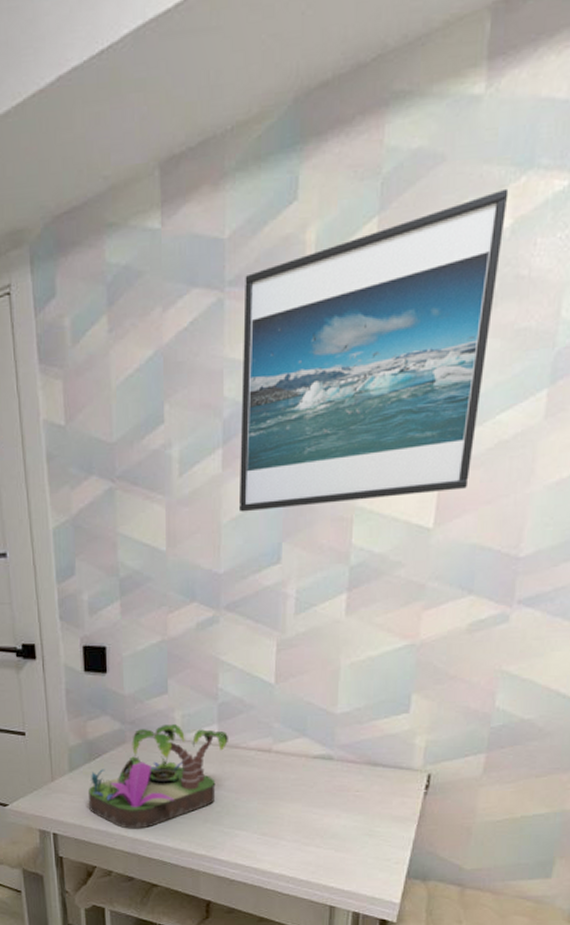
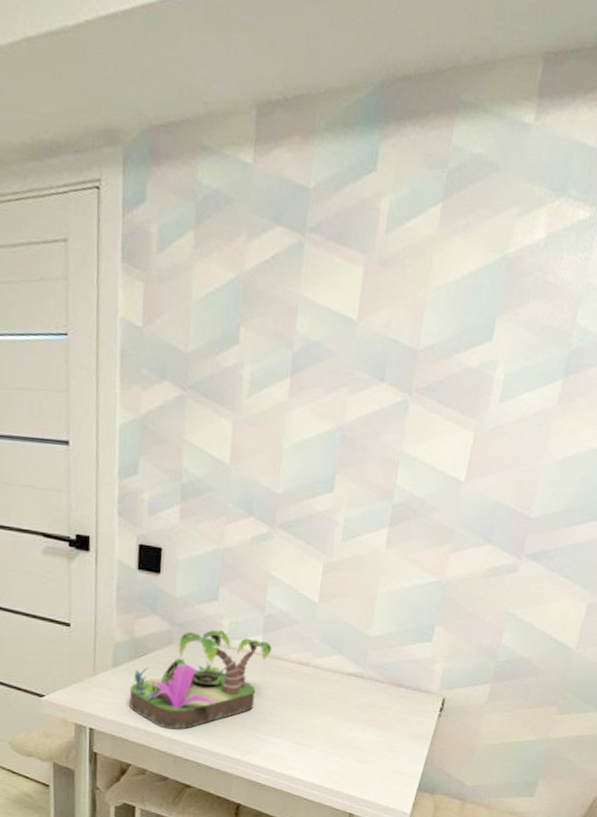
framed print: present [238,188,509,512] -> none [300,206,545,452]

